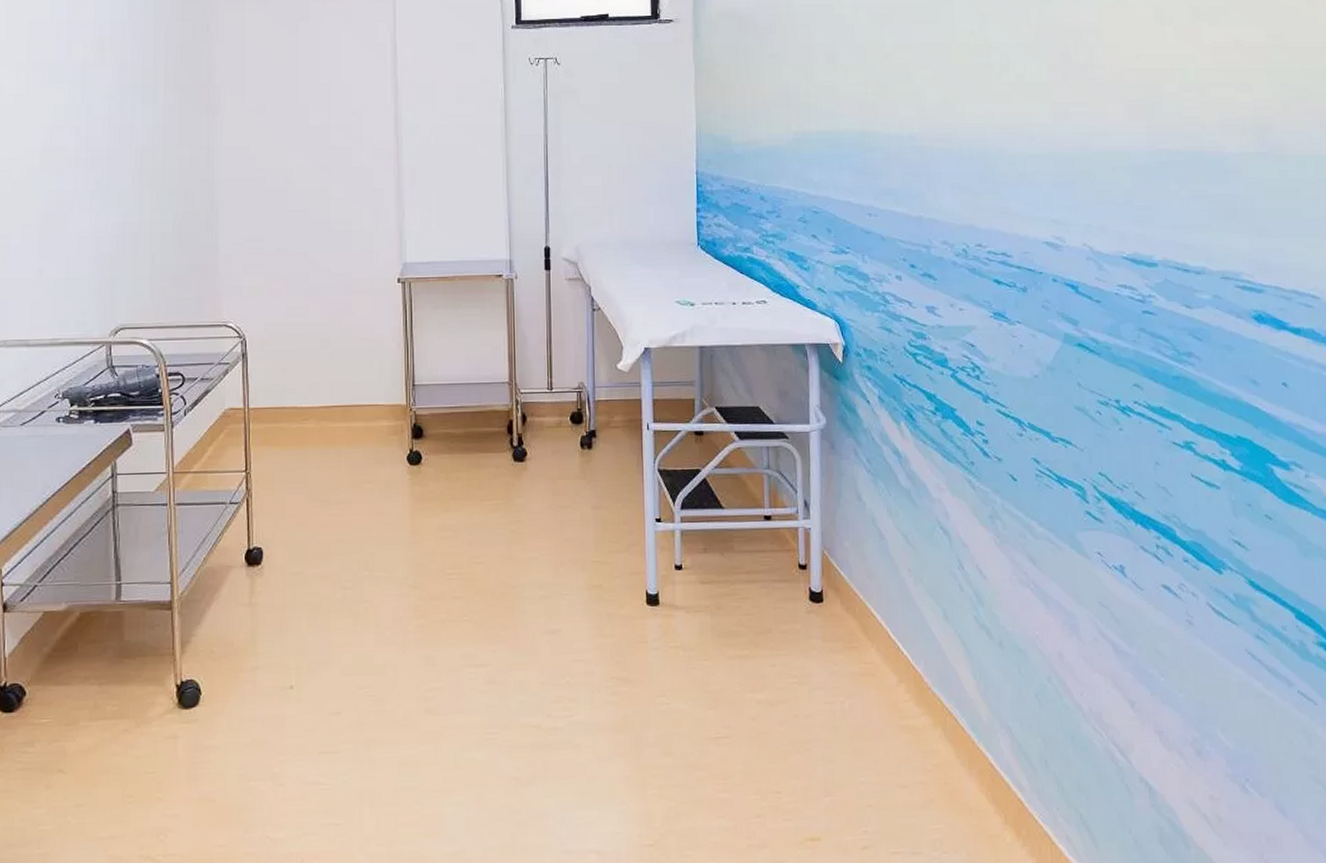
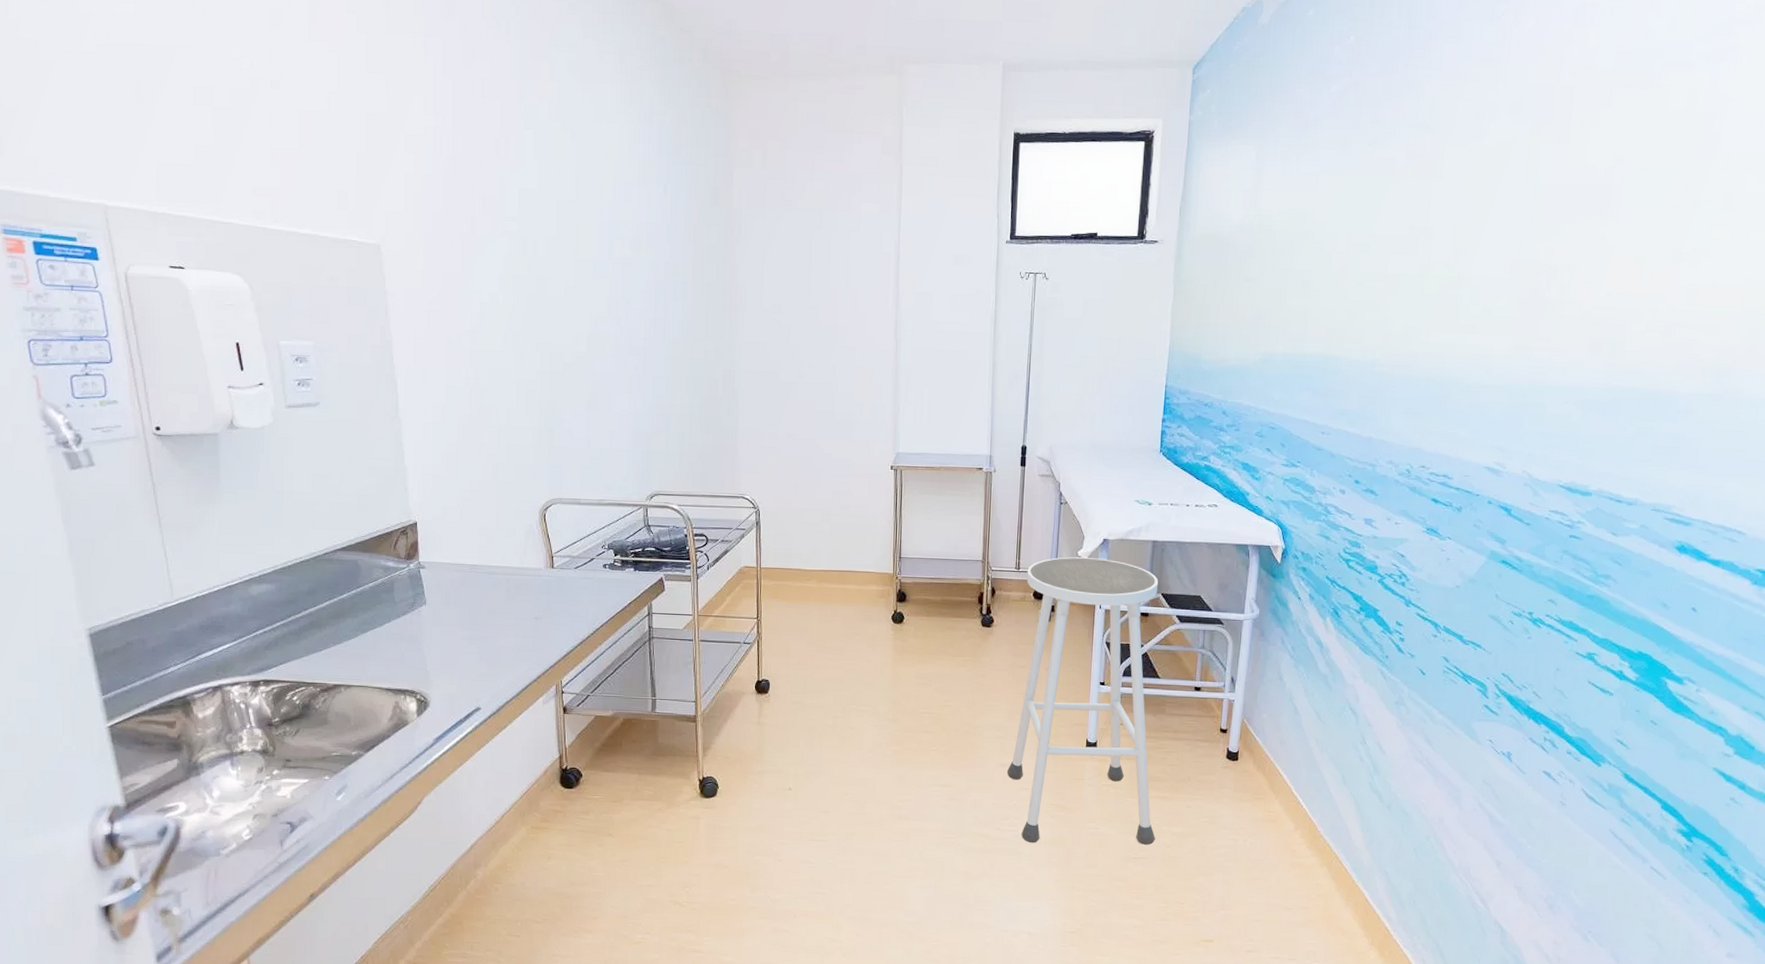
stool: none [555,370,738,731] -> present [1006,557,1159,845]

